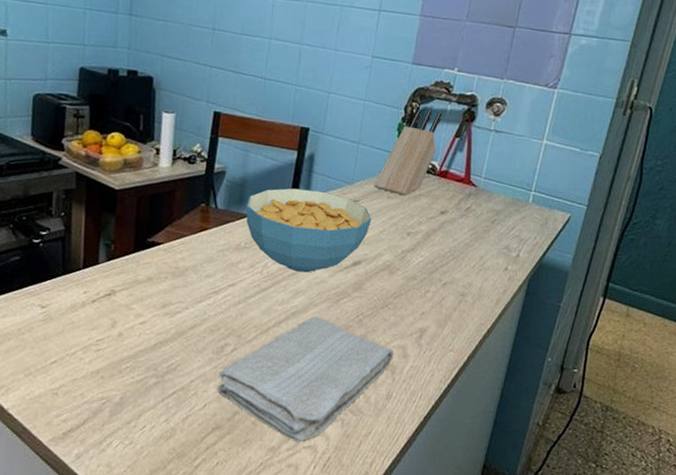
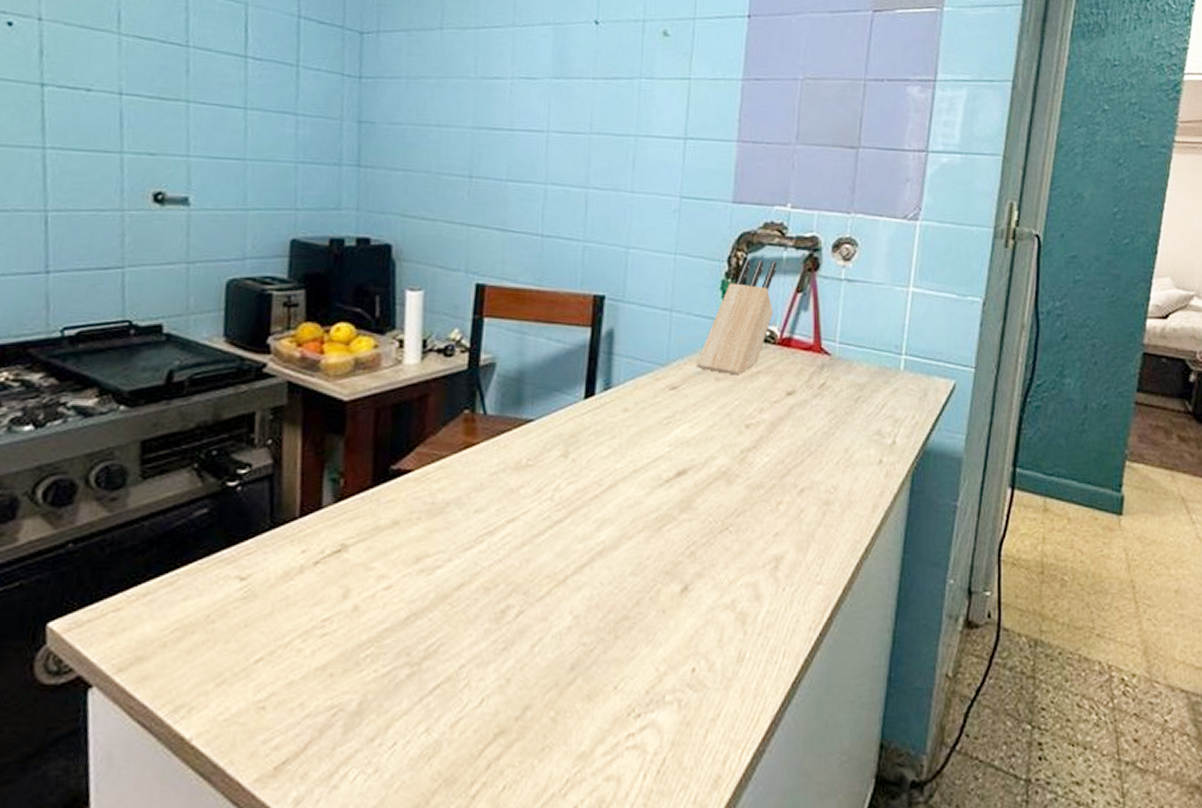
washcloth: present [217,316,394,442] -> none [498,553,742,741]
cereal bowl: present [246,188,372,273] -> none [525,378,697,493]

